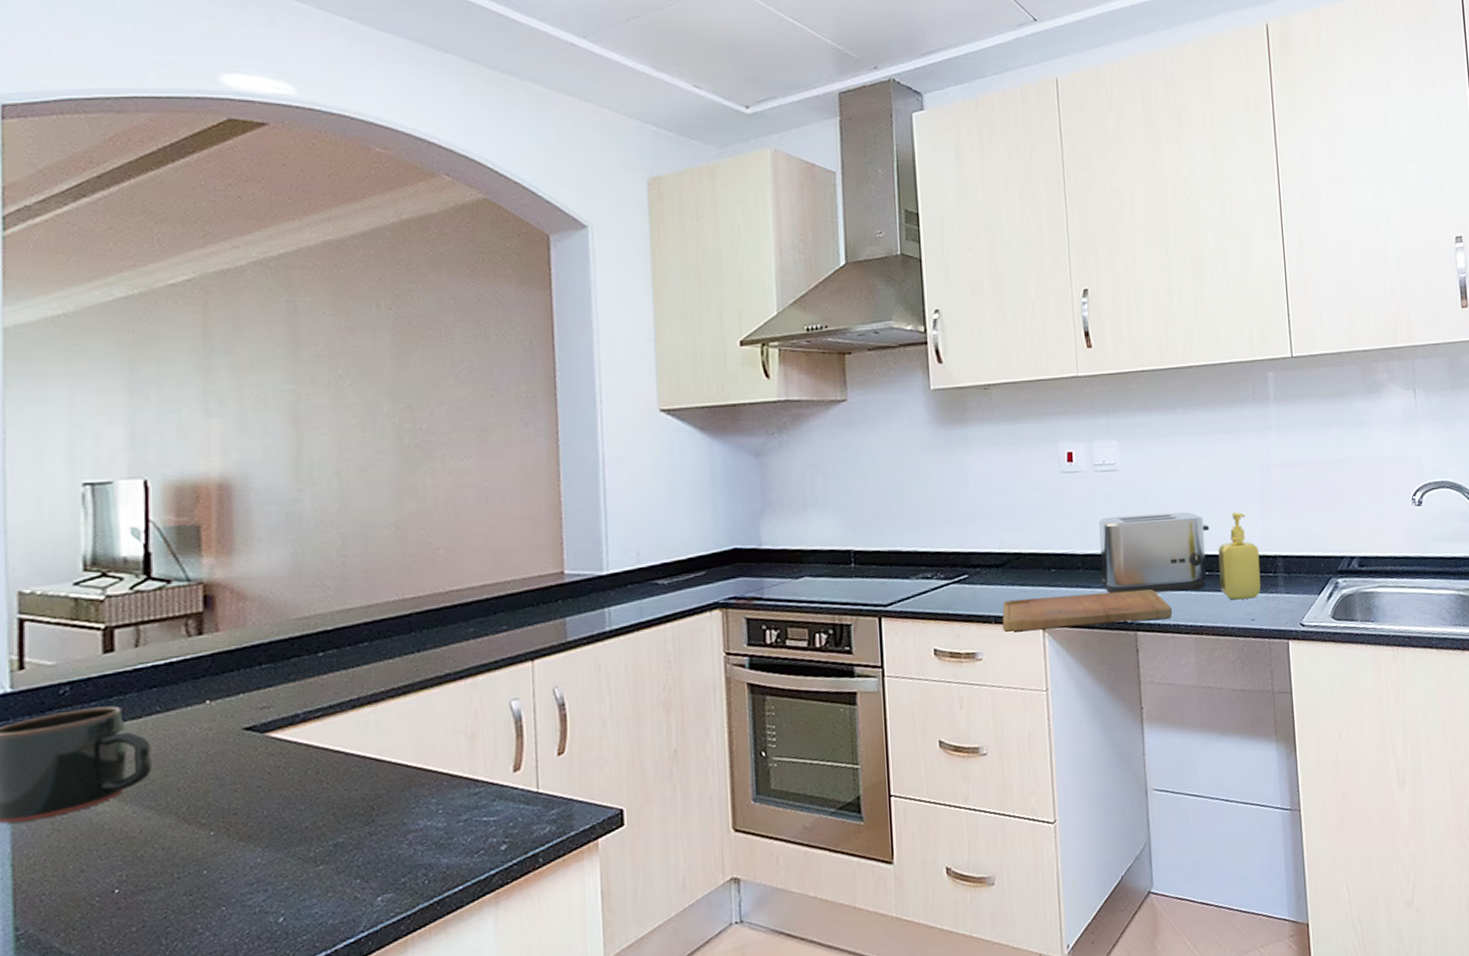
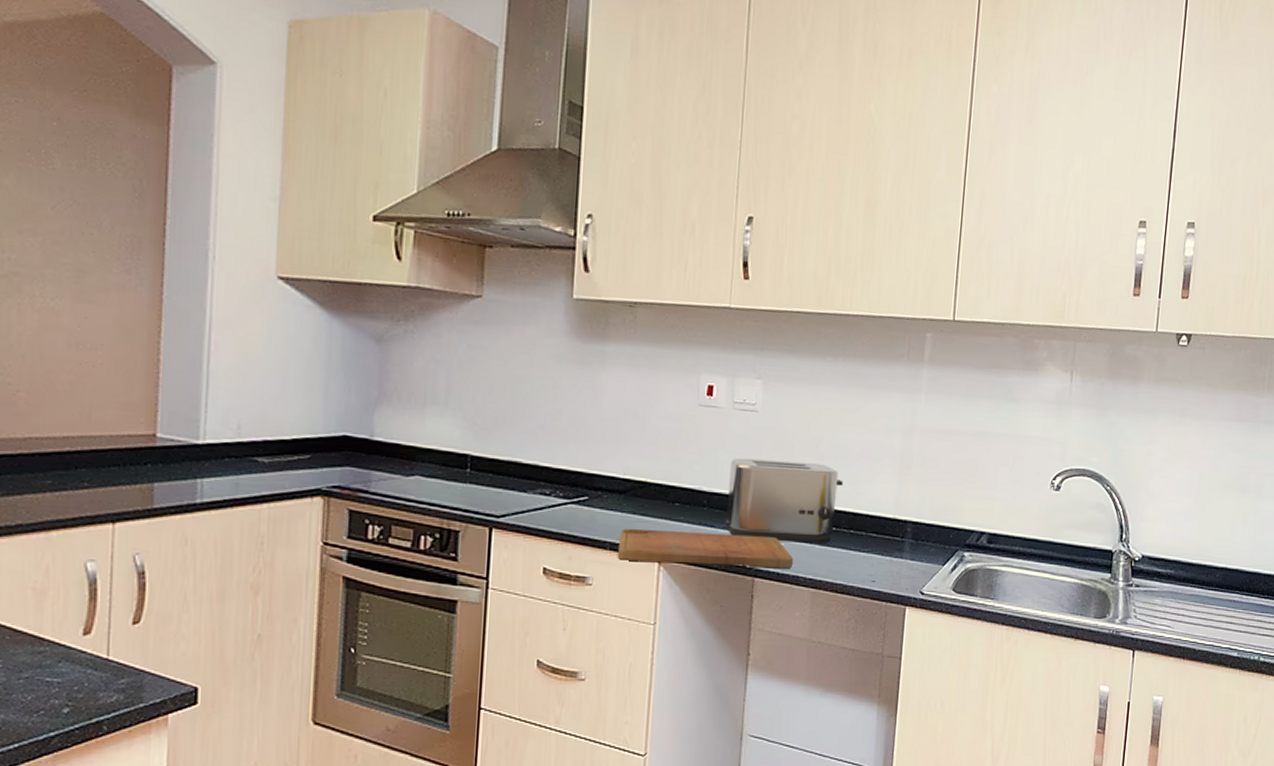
soap dispenser: present [1218,511,1262,600] -> none [845,470,890,560]

